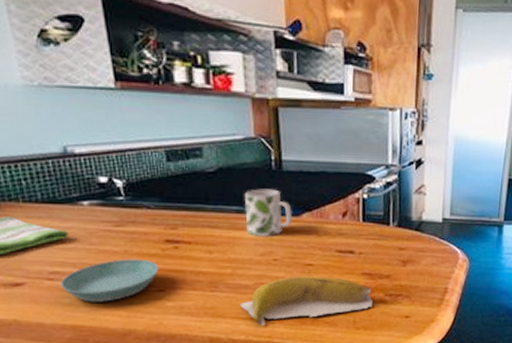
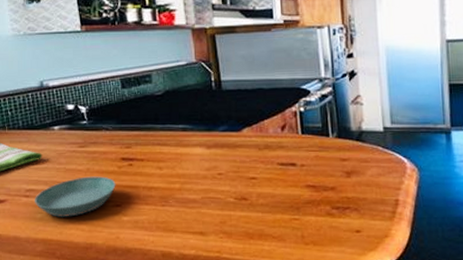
banana: present [239,276,373,326] -> none [188,189,320,240]
mug: present [244,189,292,237] -> none [188,107,233,153]

